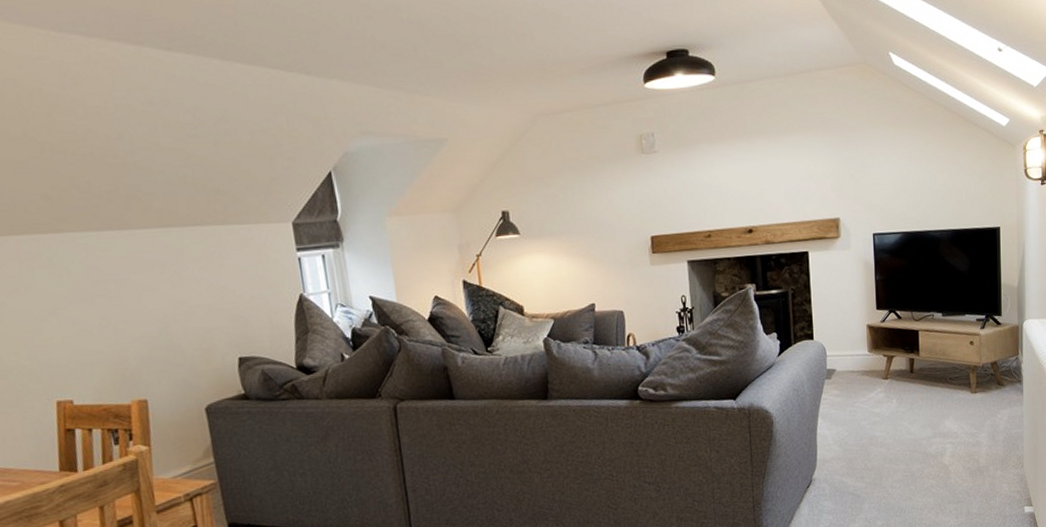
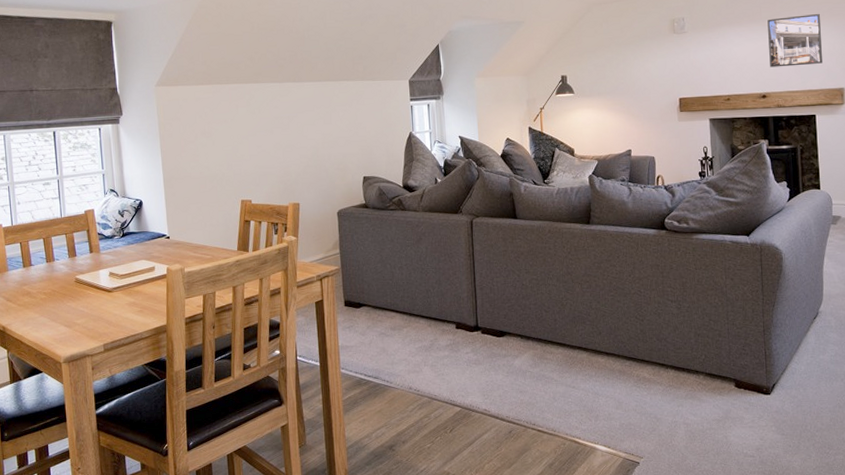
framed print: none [753,126,816,195] -> present [767,13,822,68]

